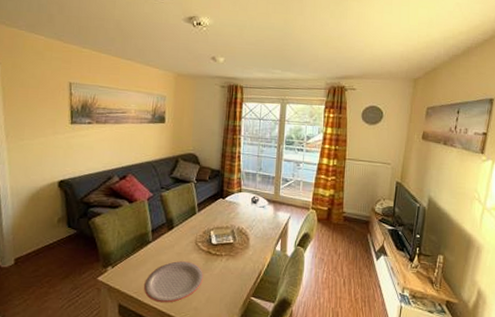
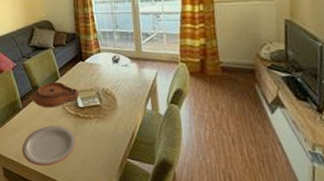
plate: none [164,216,215,243] -> present [32,82,80,108]

